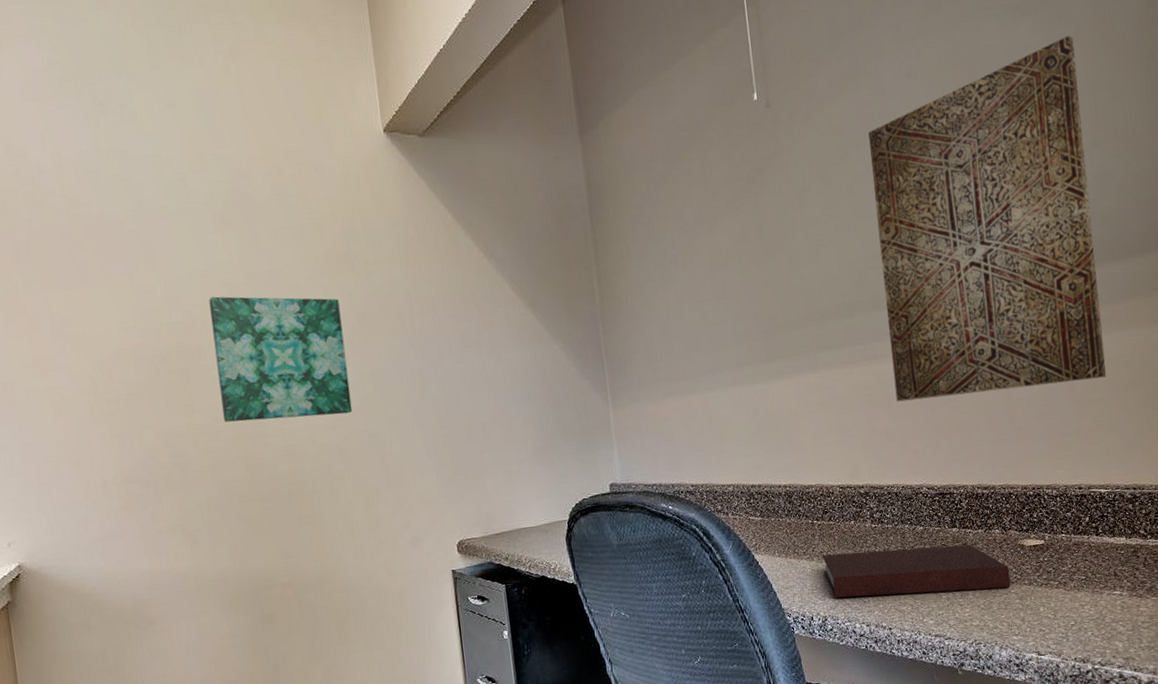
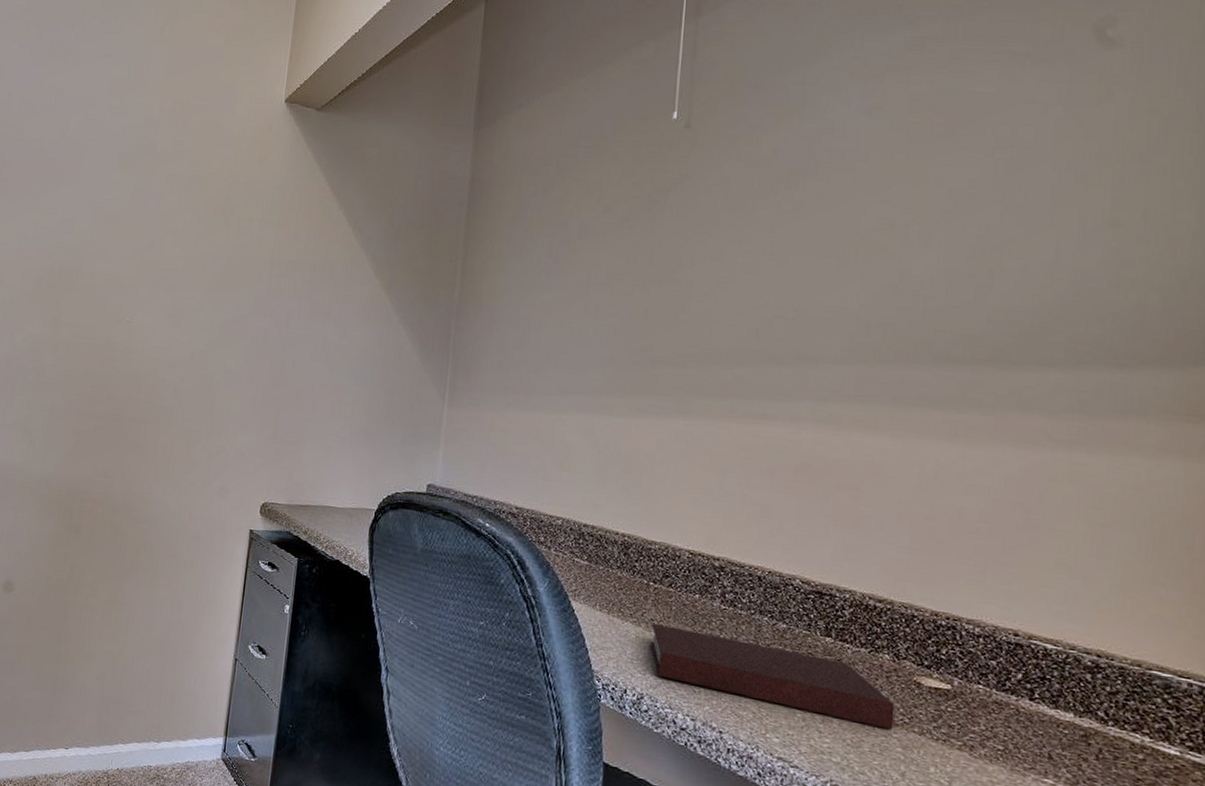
wall art: present [209,296,353,422] -> none [83,226,208,356]
wall art: present [868,35,1107,402] -> none [781,93,1102,507]

